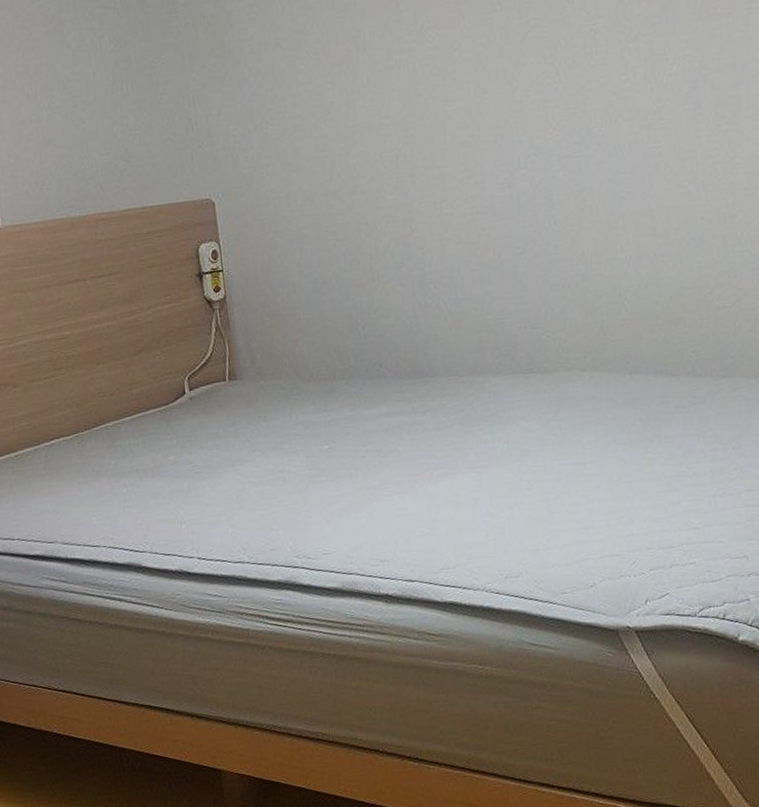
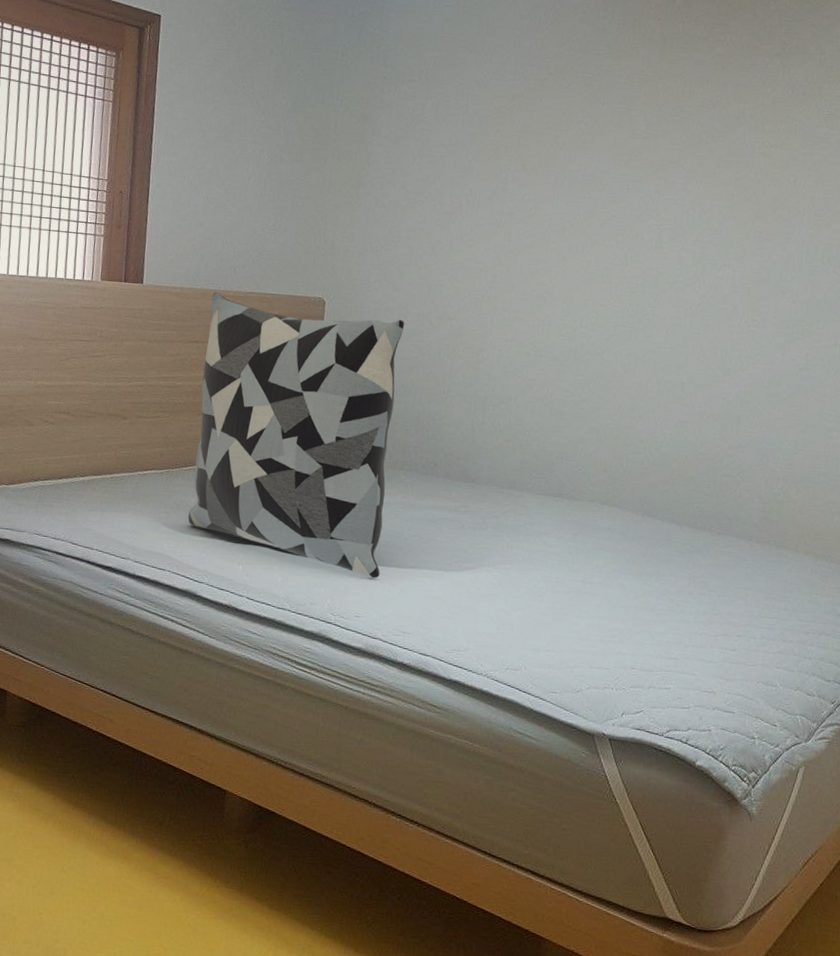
pillow: none [82,204,342,509] -> present [187,292,405,579]

